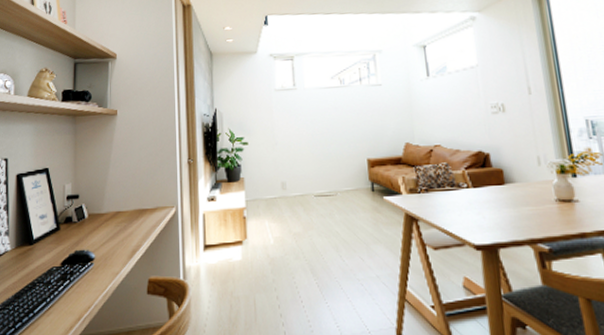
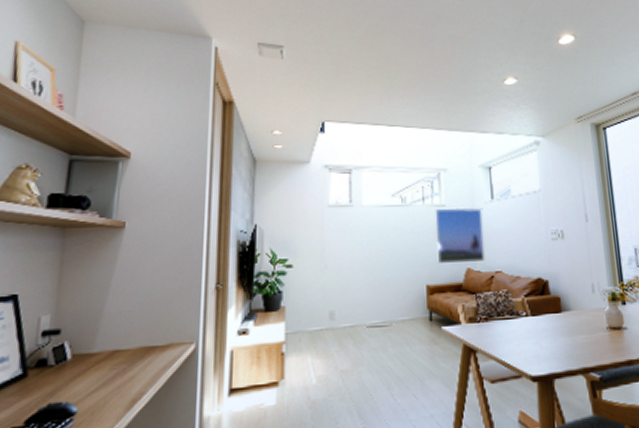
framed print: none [372,85,423,138] -> present [435,207,485,263]

